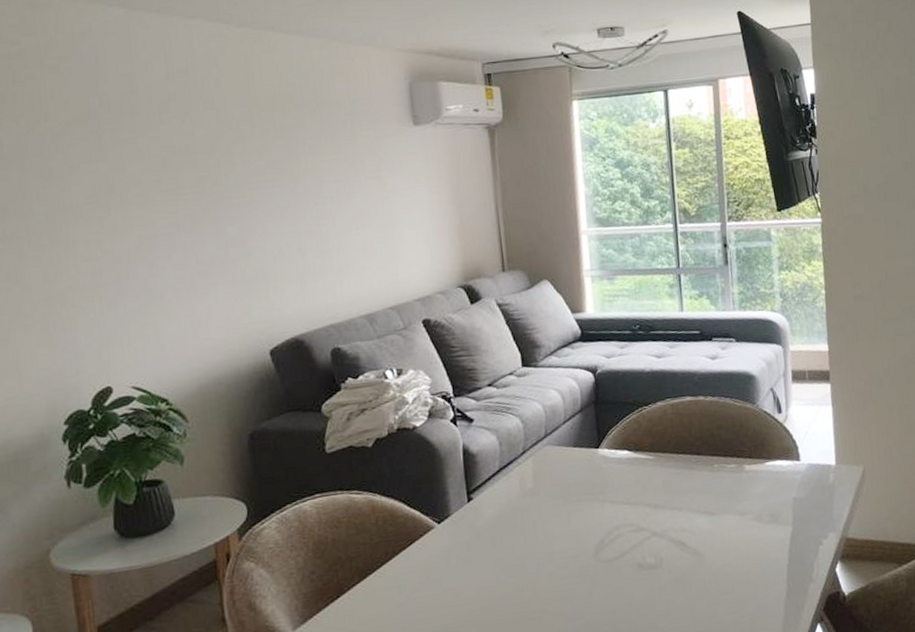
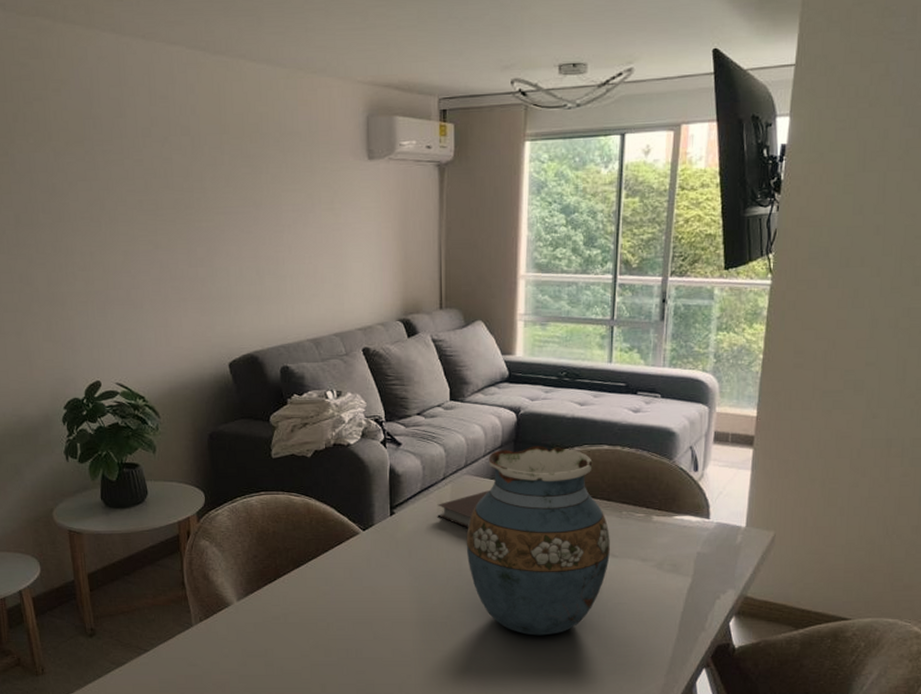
notebook: none [519,460,574,505] -> present [437,490,489,528]
vase: none [554,404,708,617] -> present [466,446,610,636]

